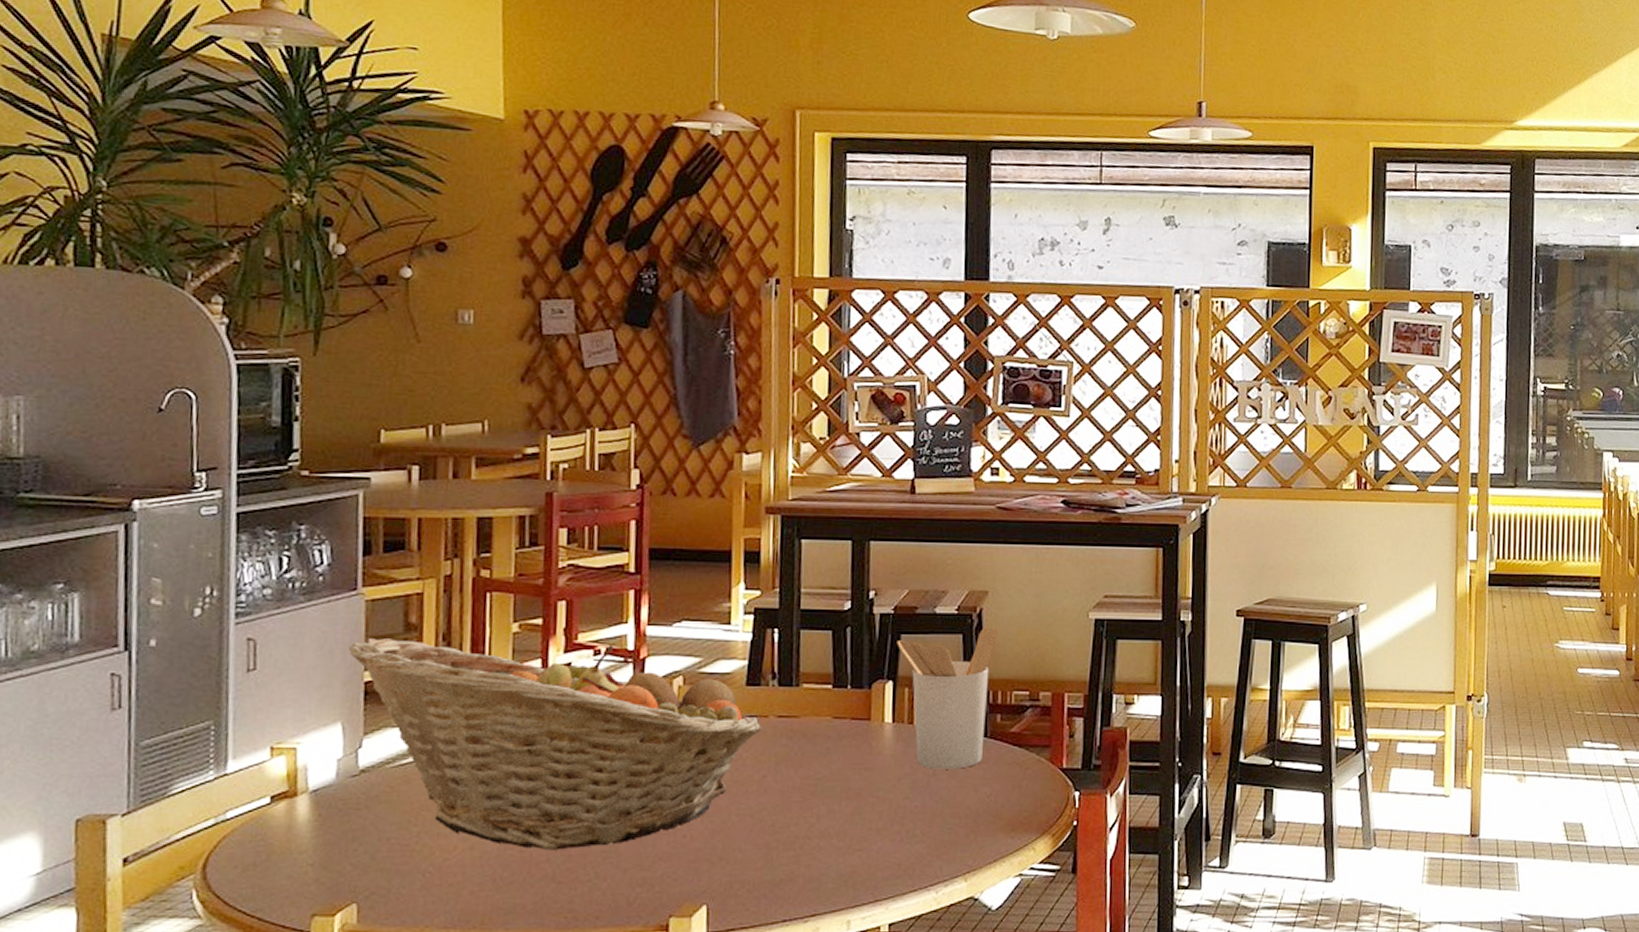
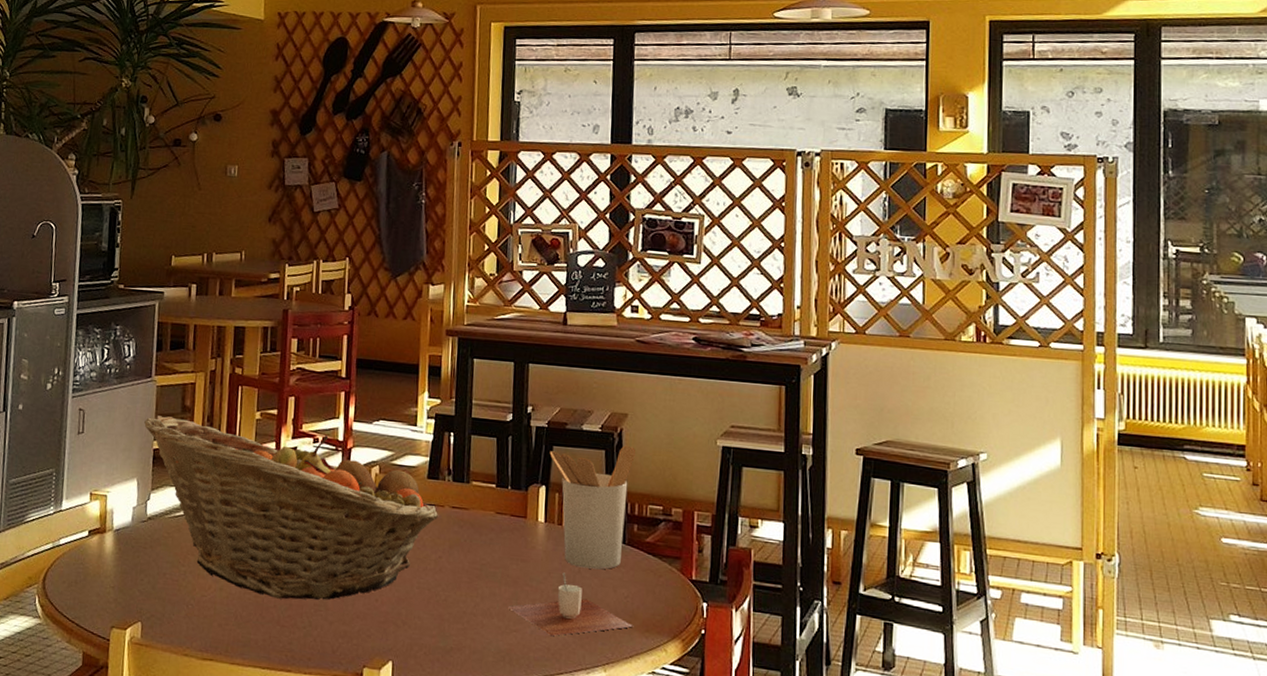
cup: none [850,777,998,849] -> present [508,572,634,636]

